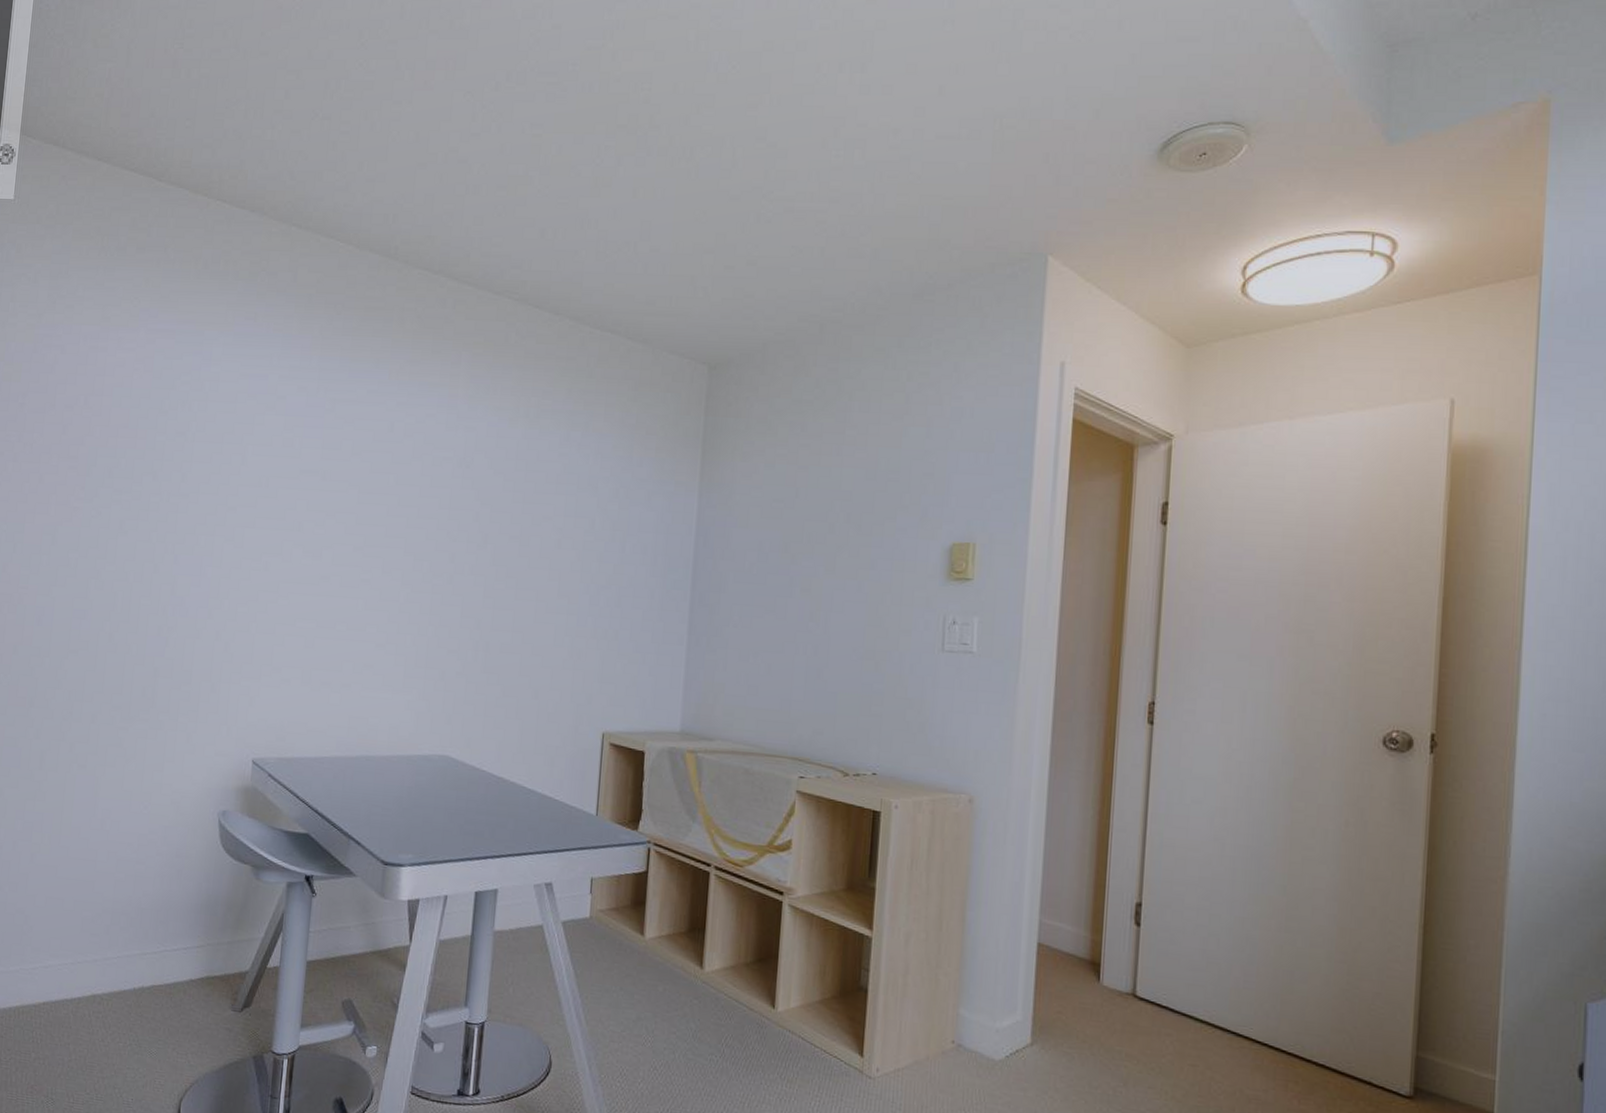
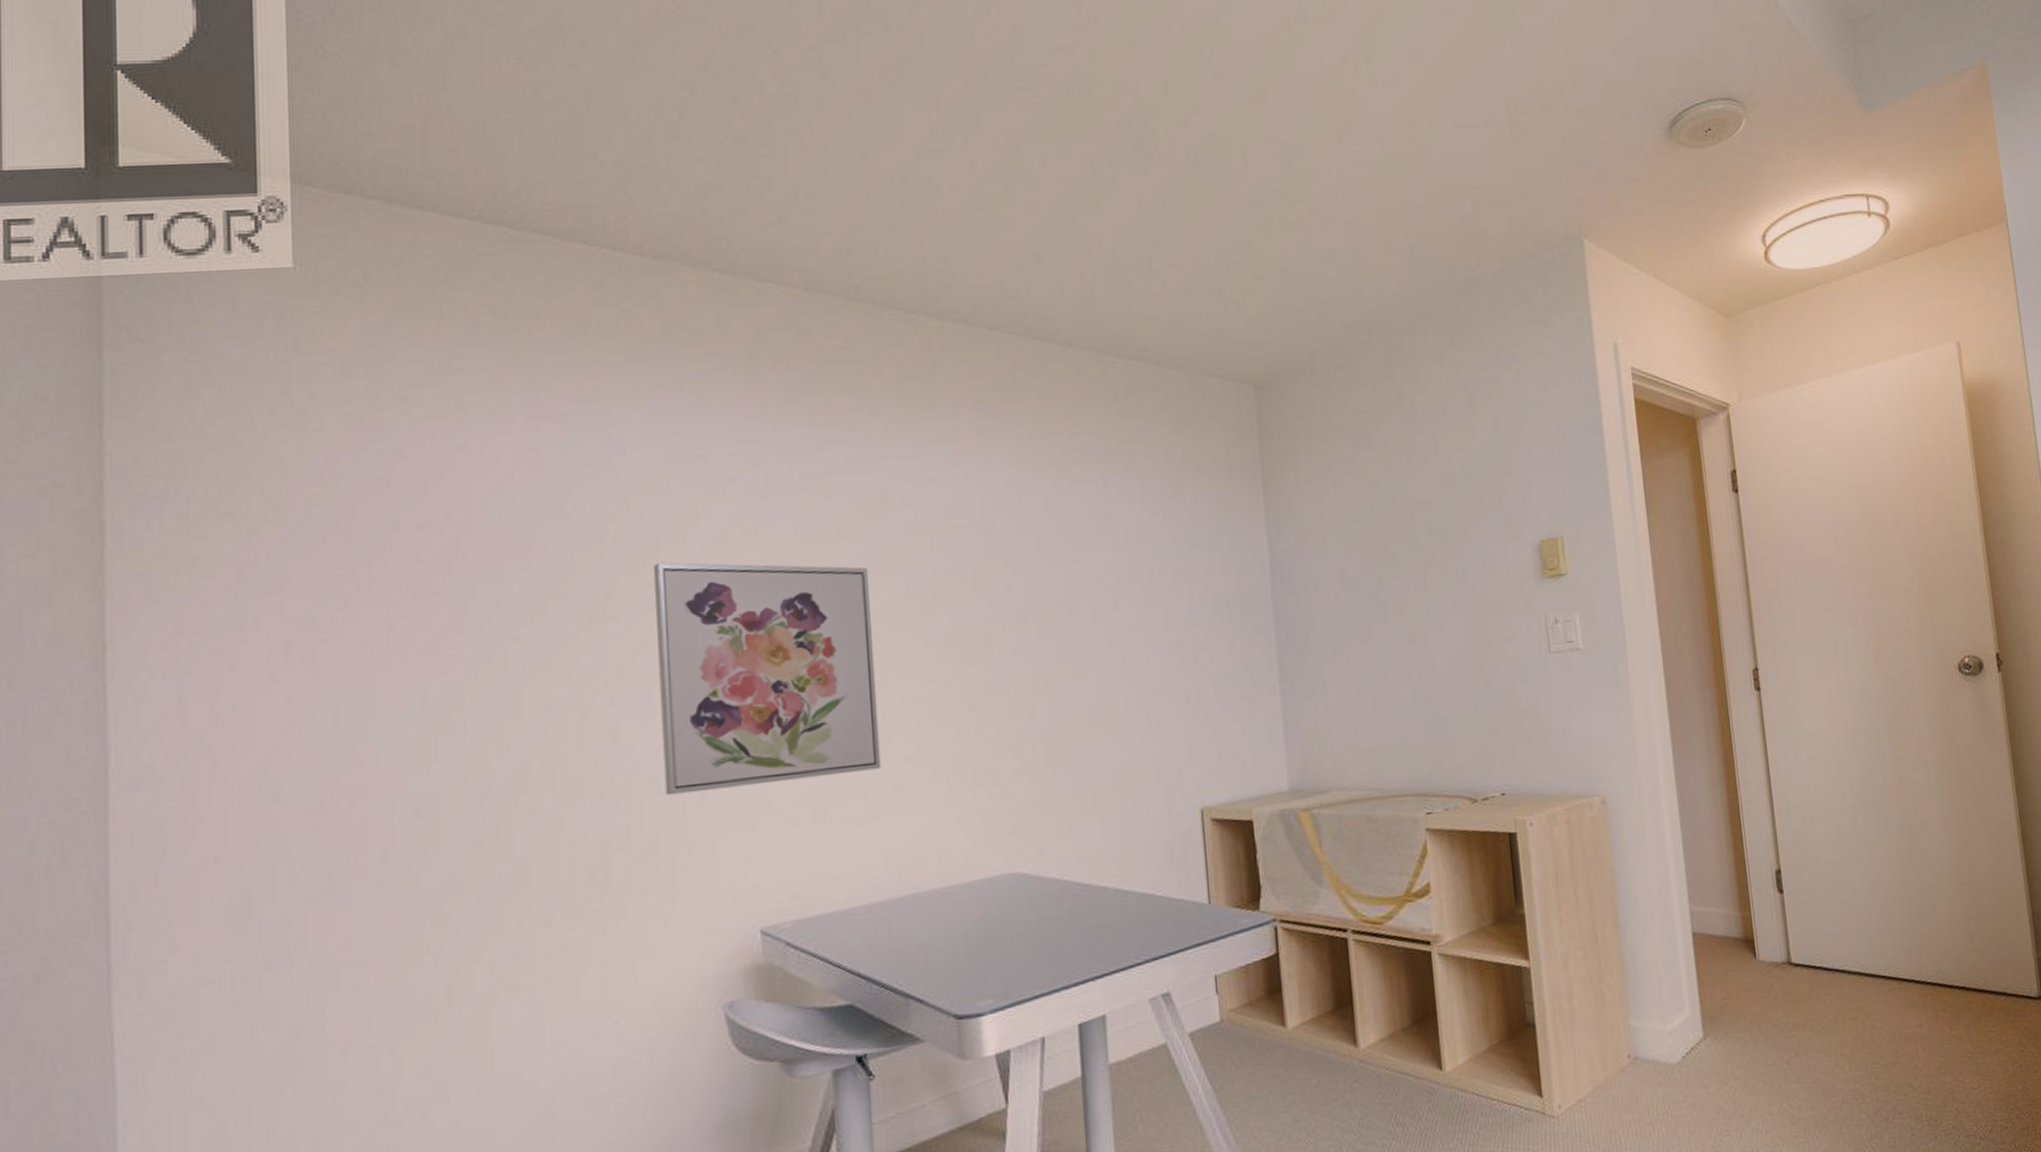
wall art: none [201,457,370,650] -> present [652,562,881,796]

